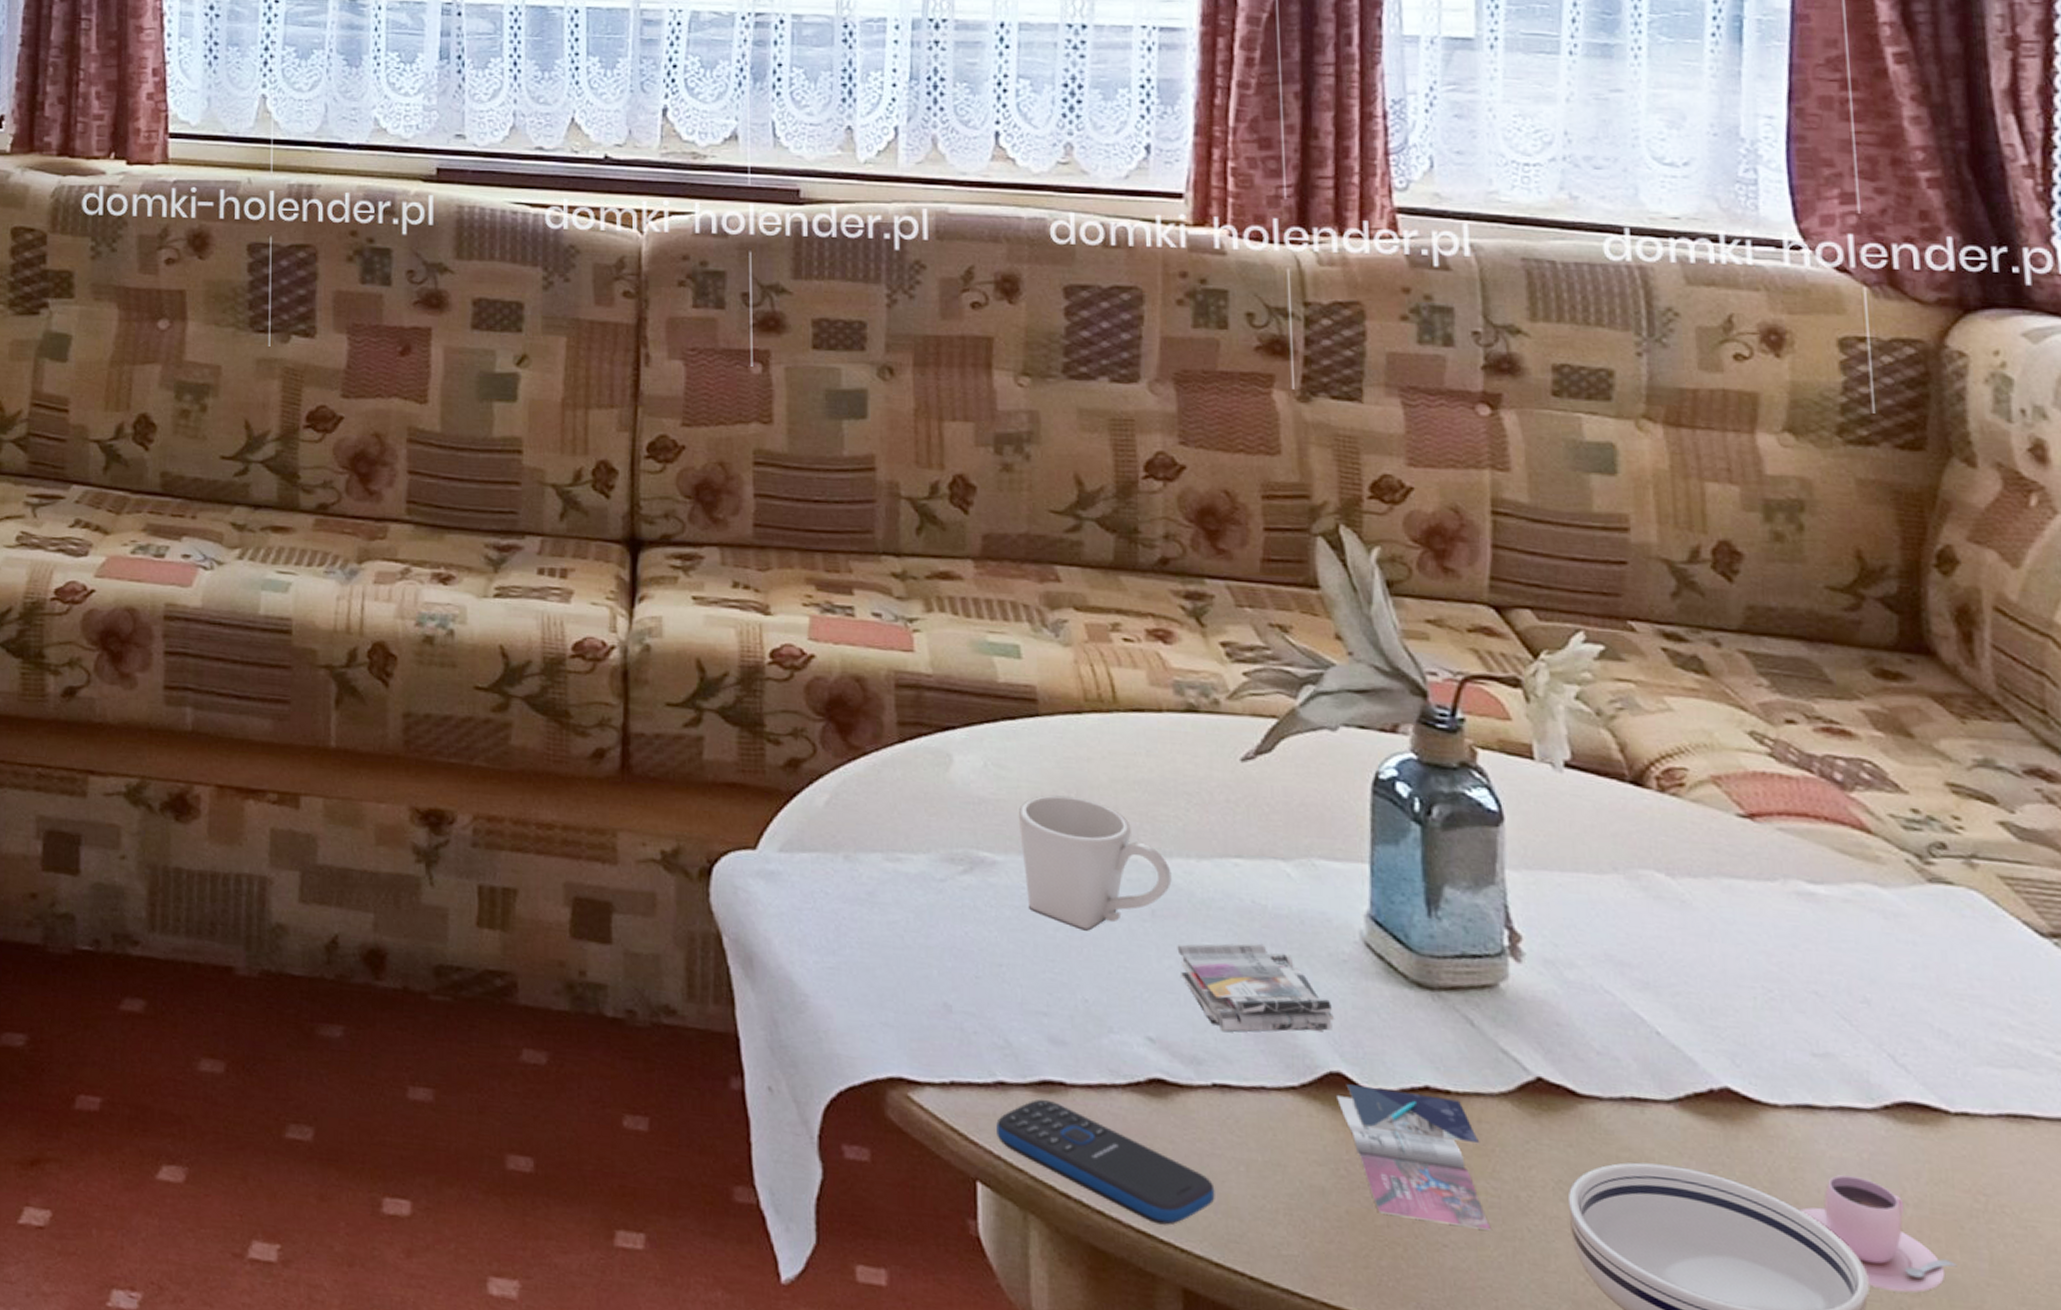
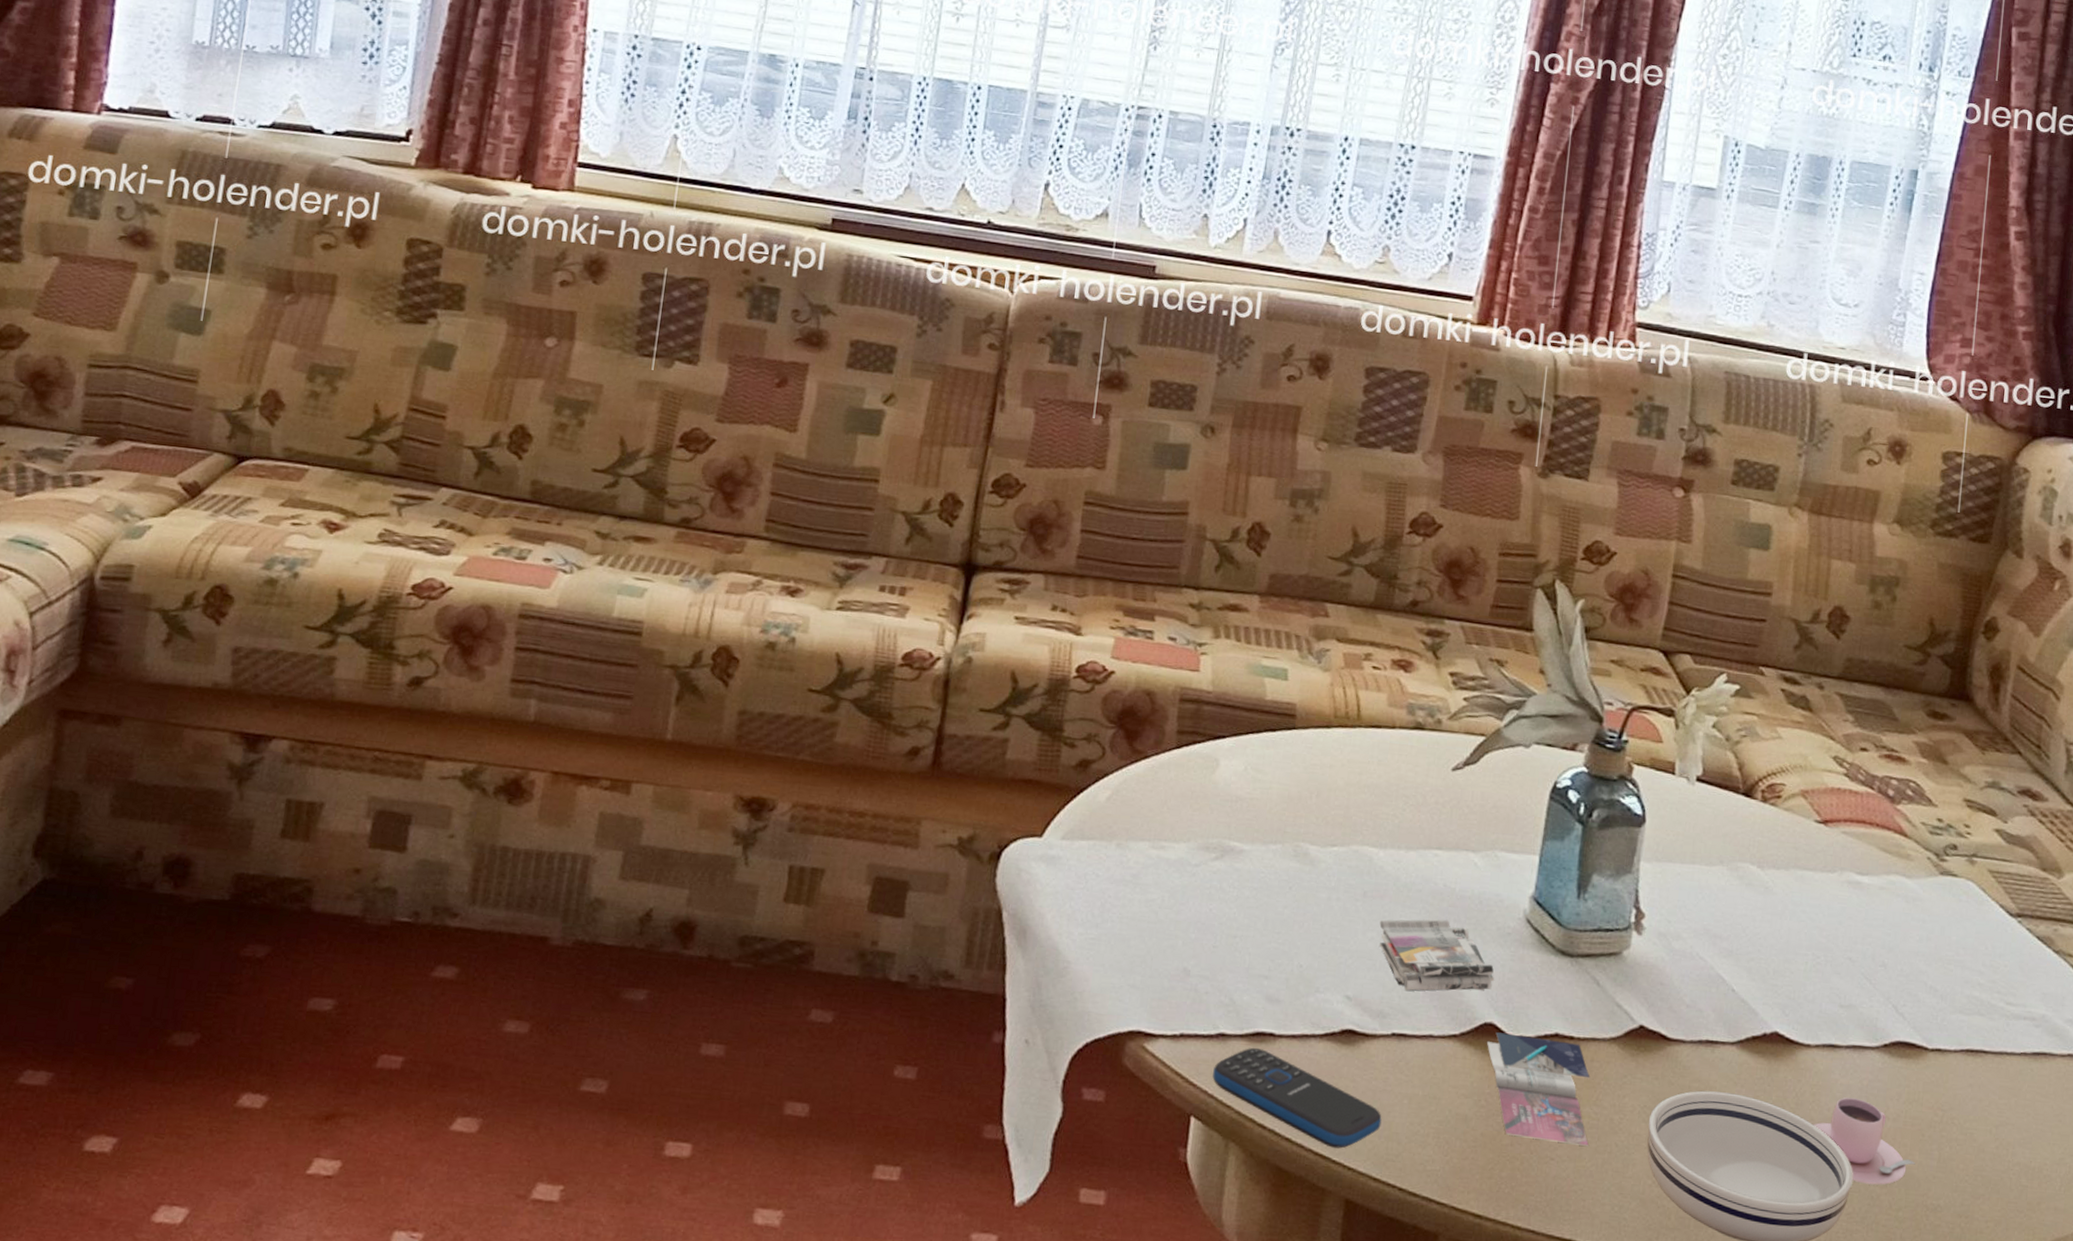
mug: present [1018,795,1172,931] -> none [1265,795,1384,909]

